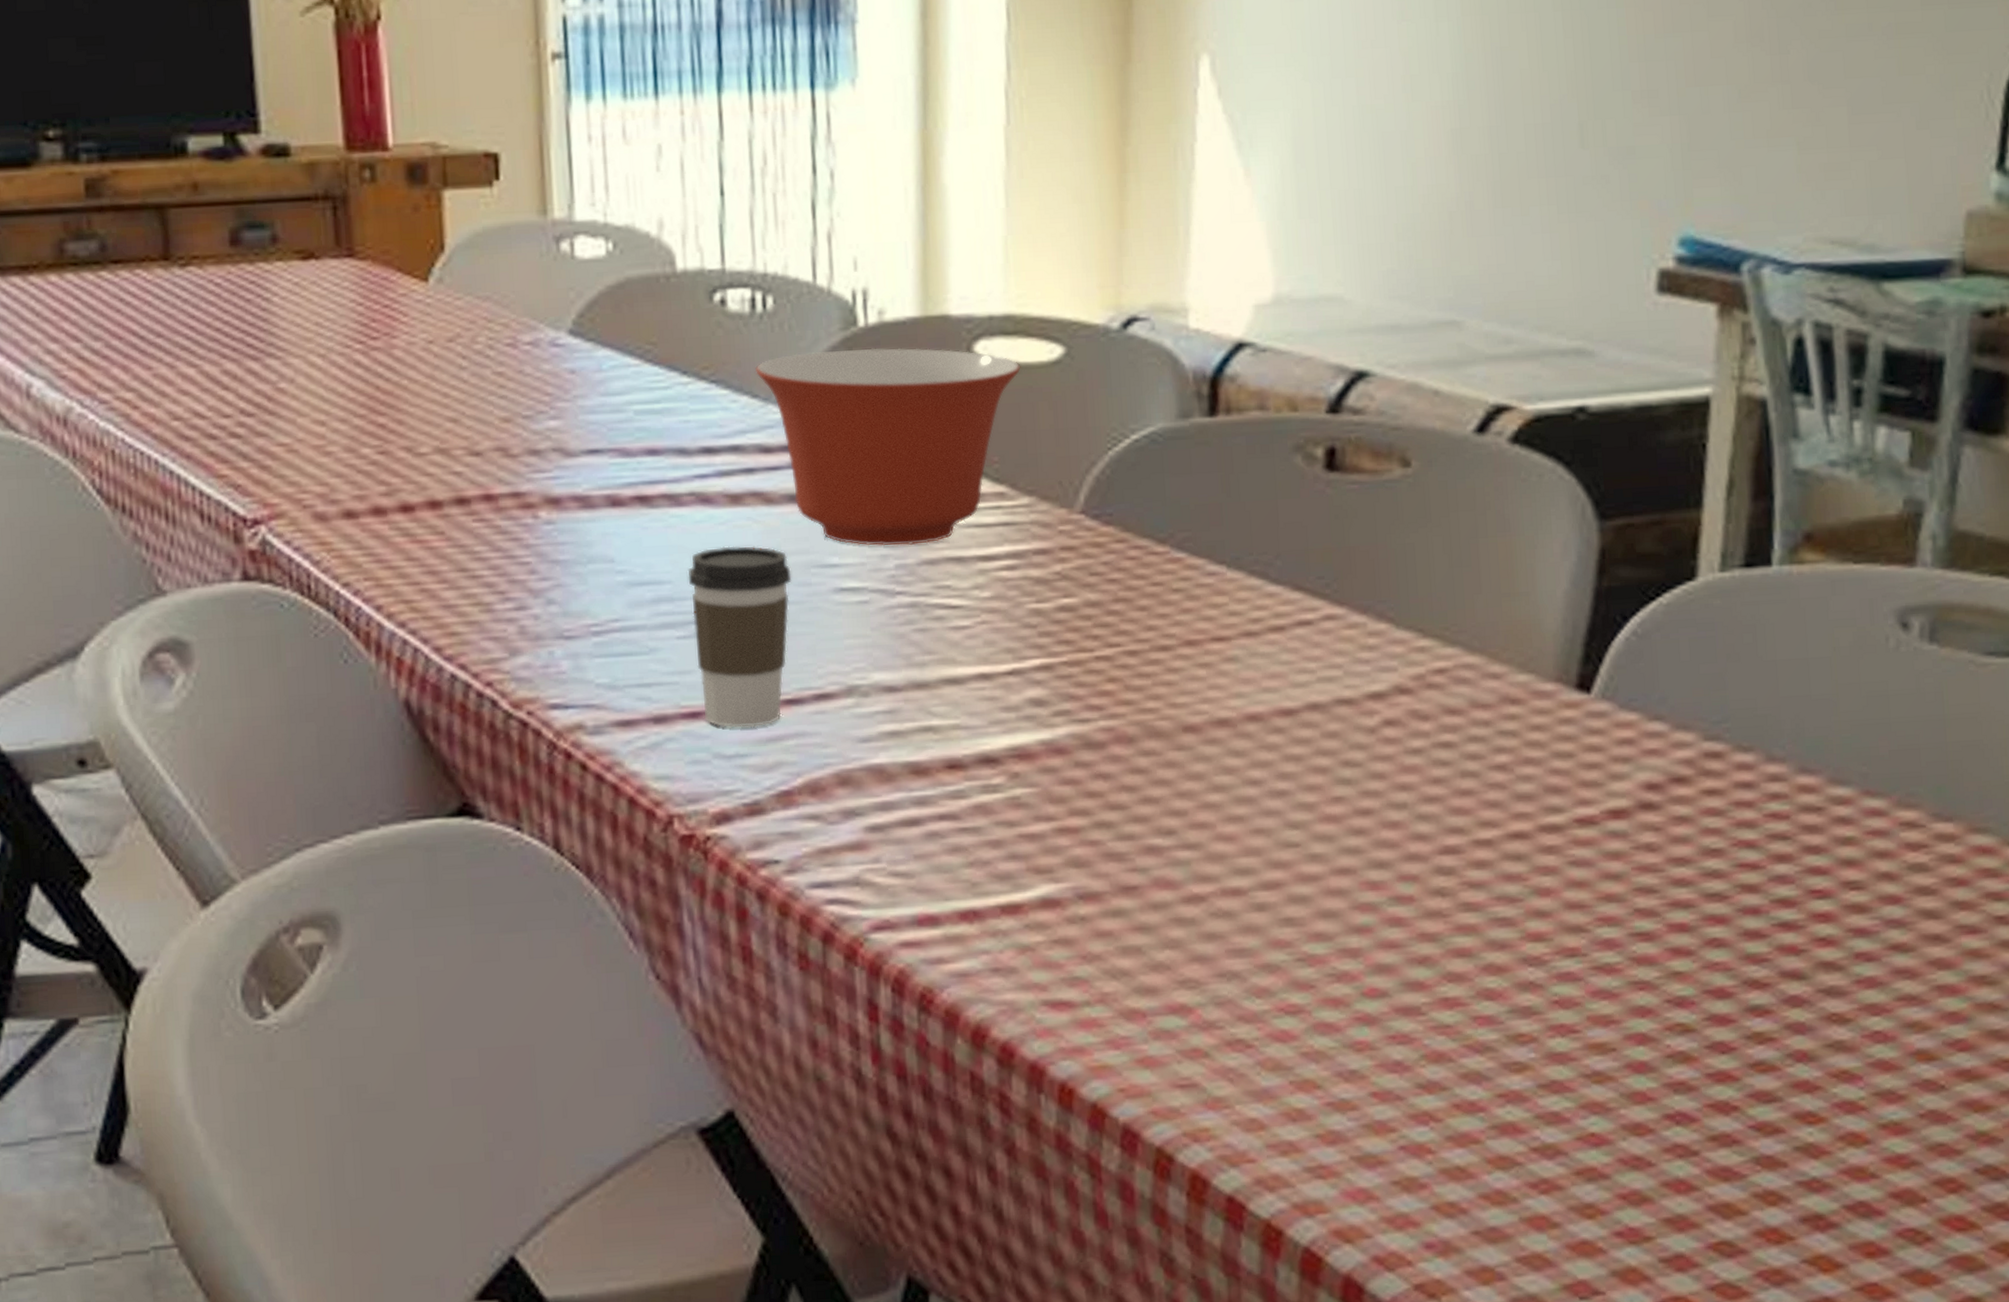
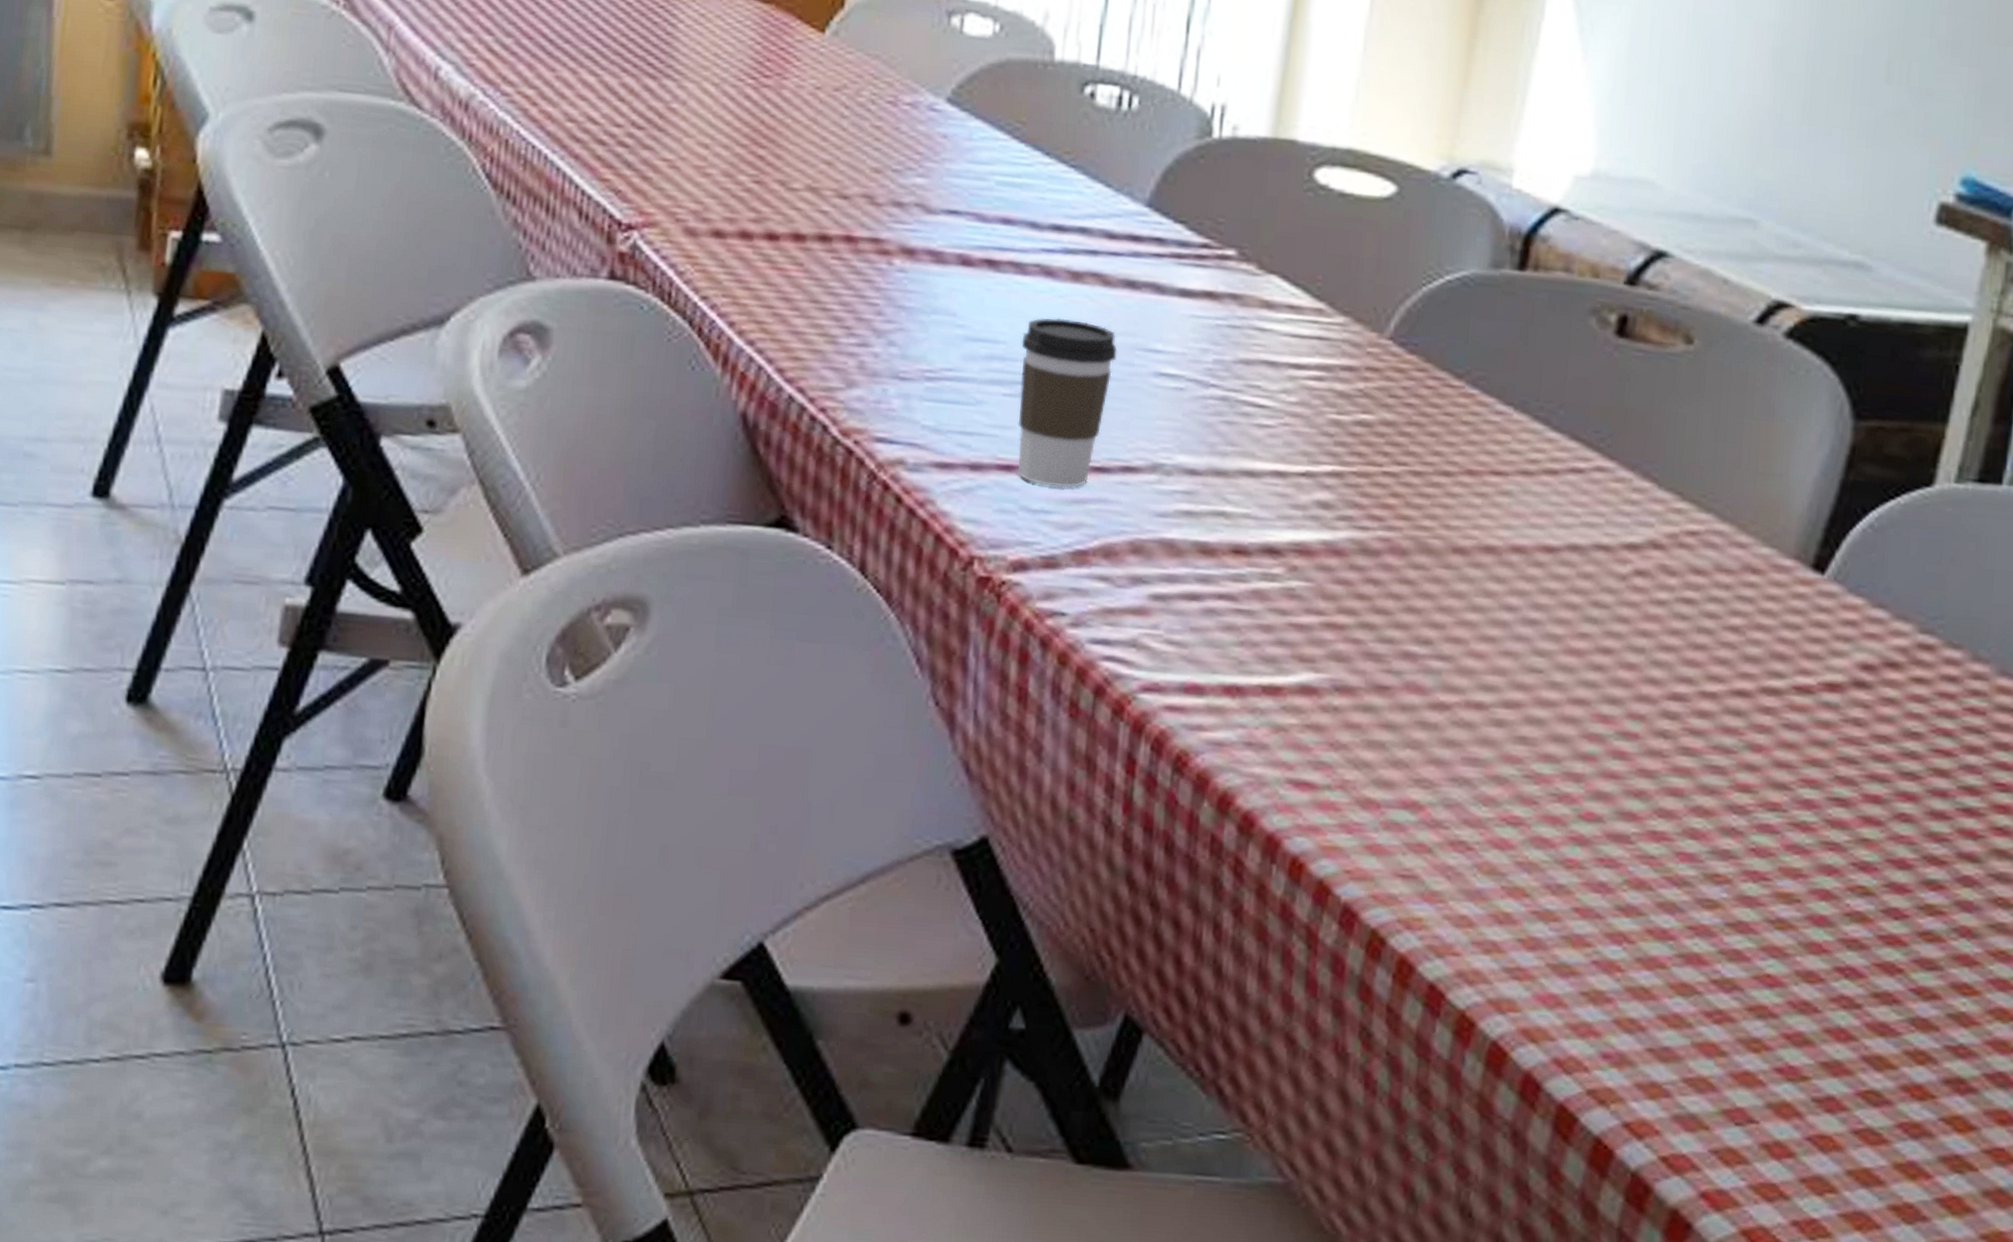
mixing bowl: present [754,348,1021,546] -> none [1112,153,1355,345]

